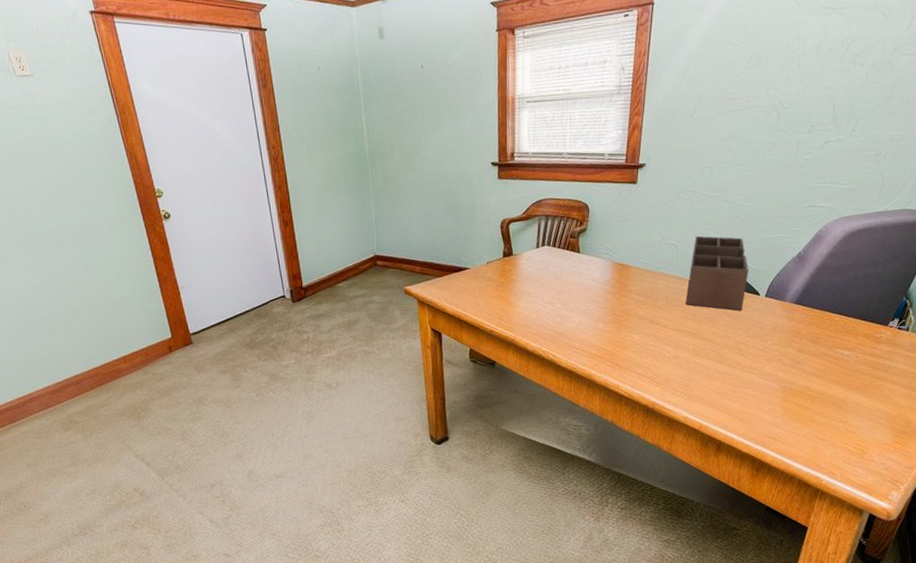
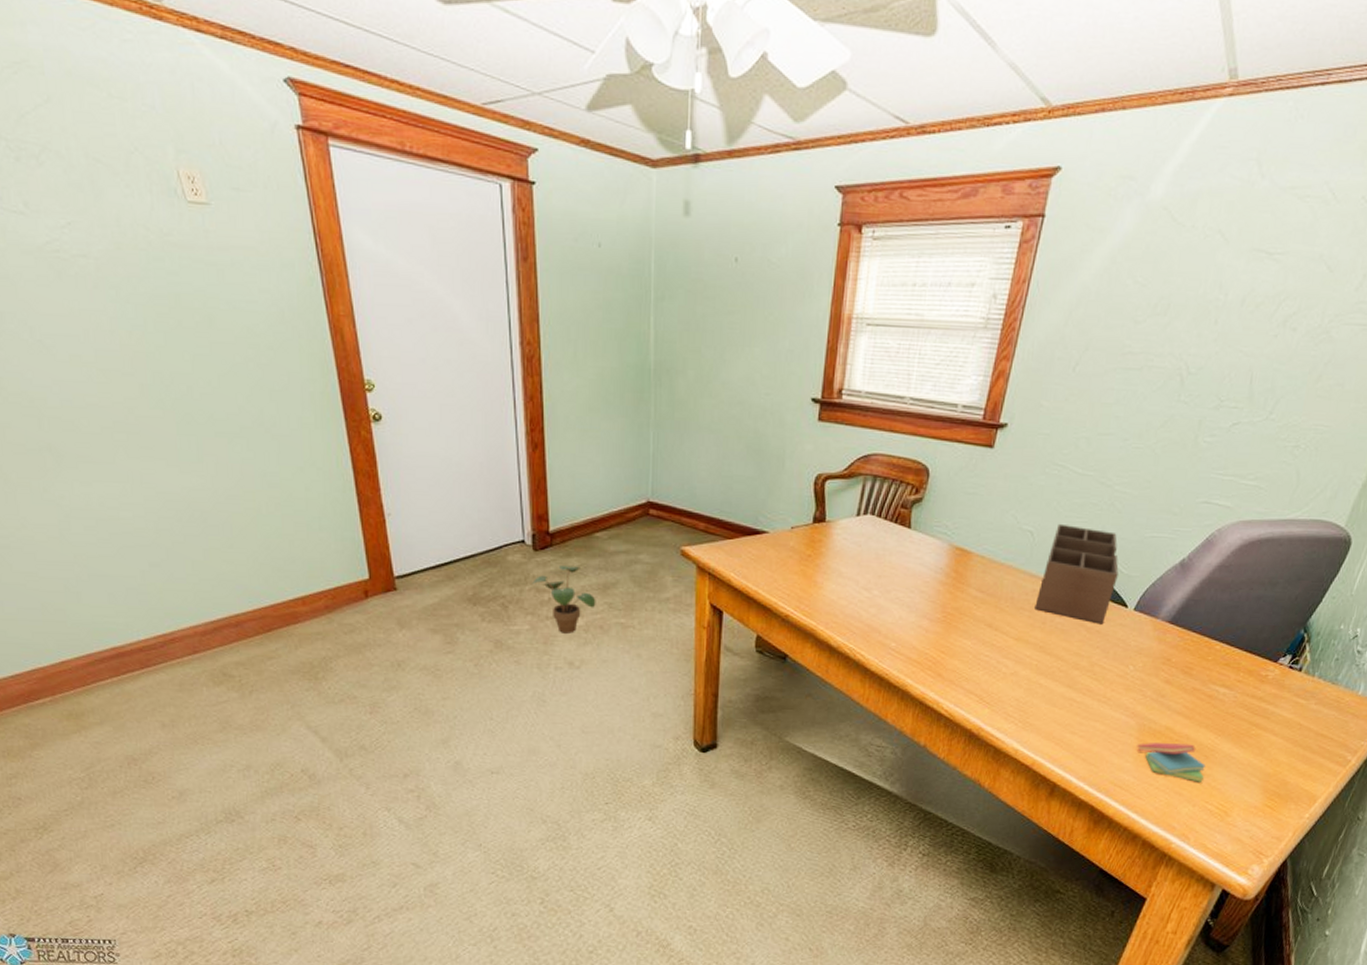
potted plant: none [294,310,344,363] -> present [532,565,596,634]
sticky notes: none [783,398,841,429] -> present [1137,742,1205,782]

